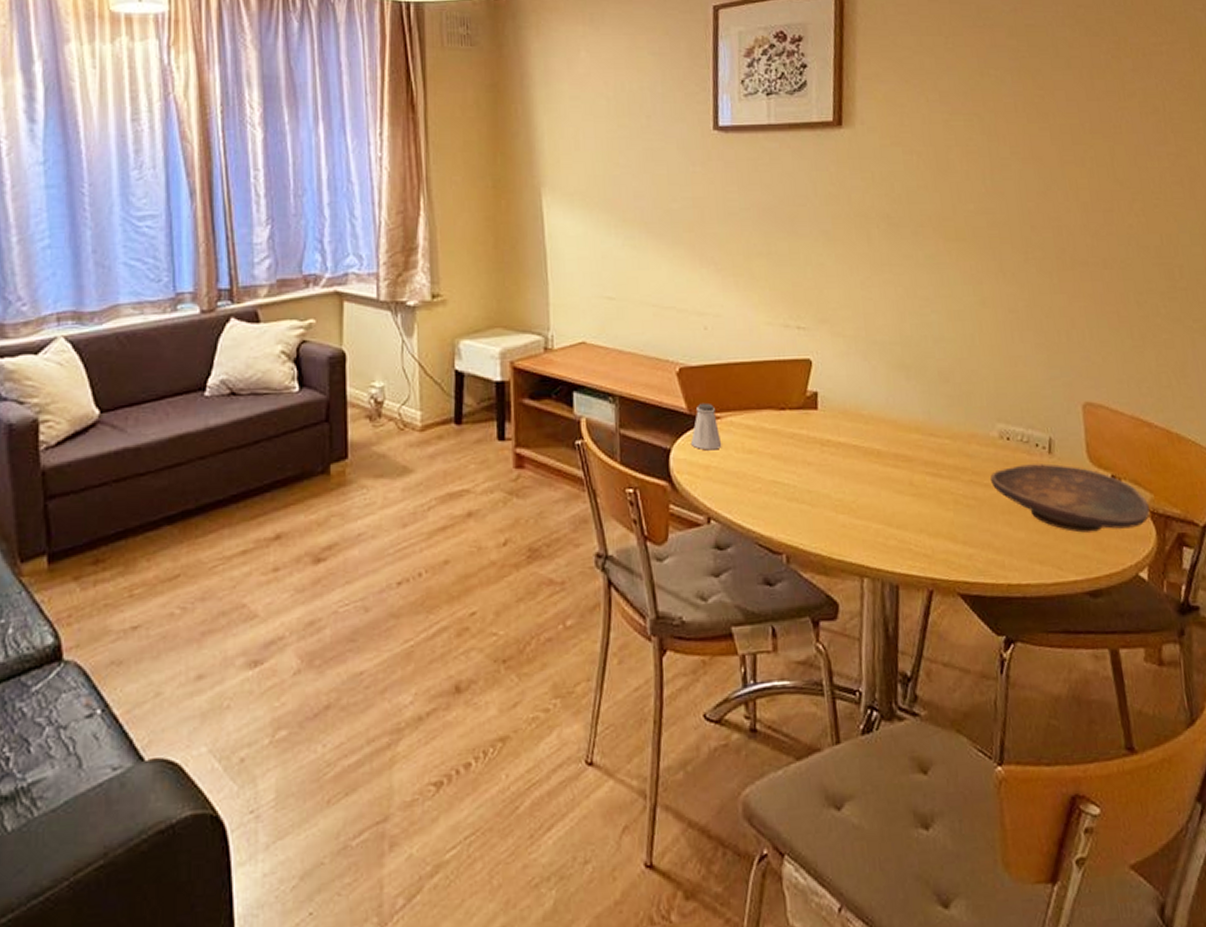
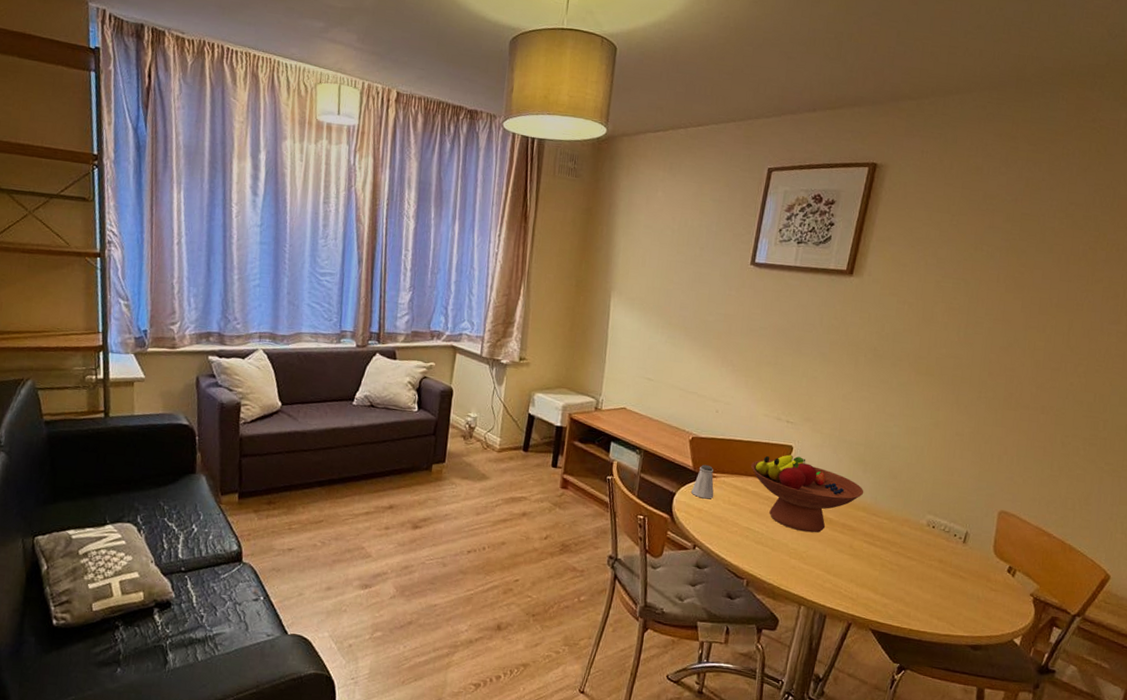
fruit bowl: none [763,371,913,474] -> present [751,454,864,533]
decorative bowl: present [990,463,1150,533] -> none [913,547,1034,607]

